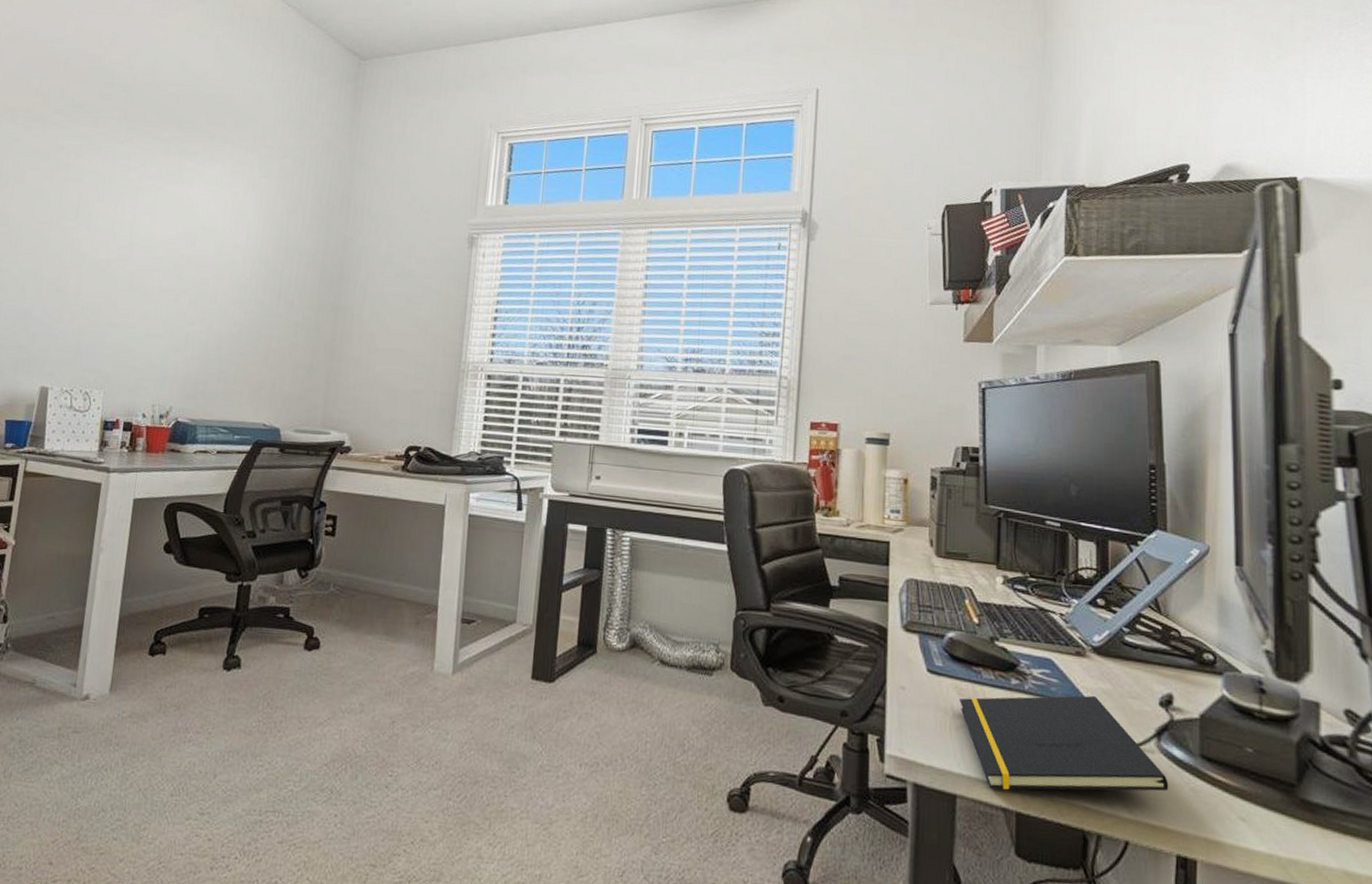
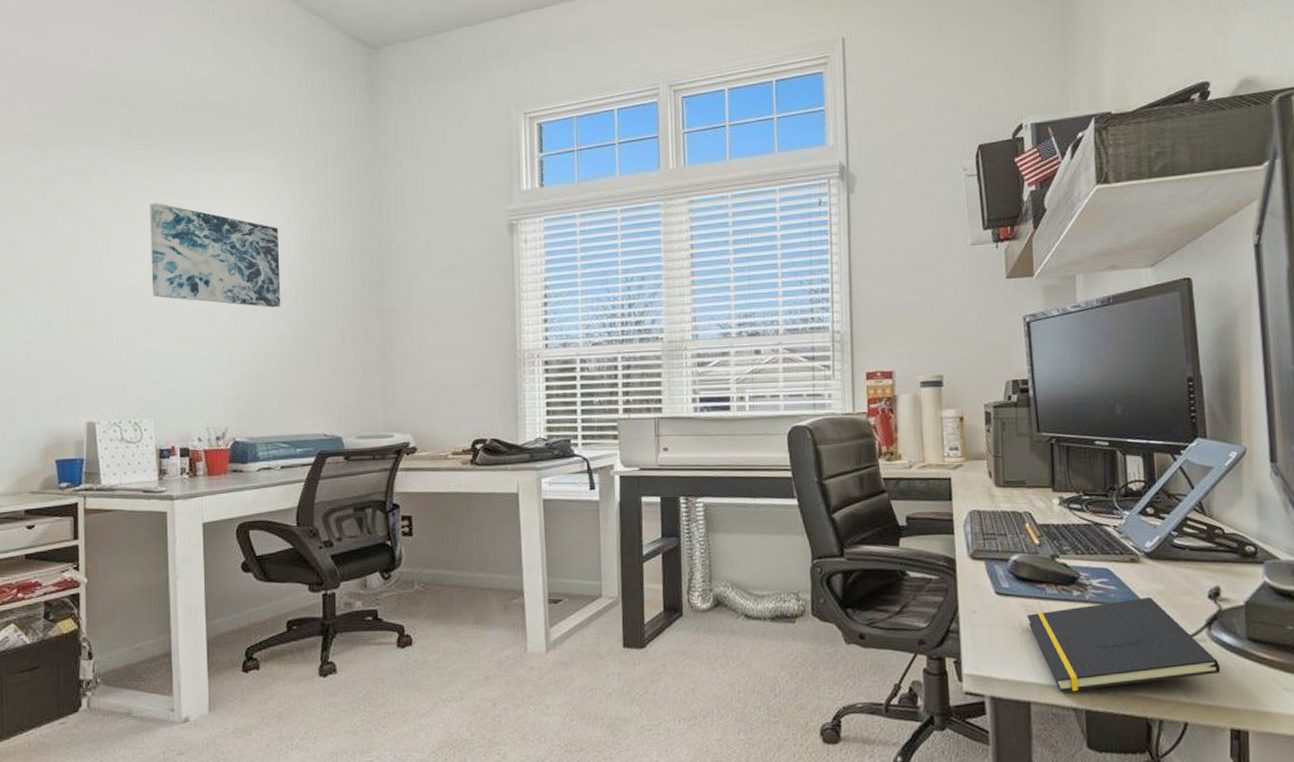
wall art: none [122,184,249,295] -> present [150,203,281,308]

